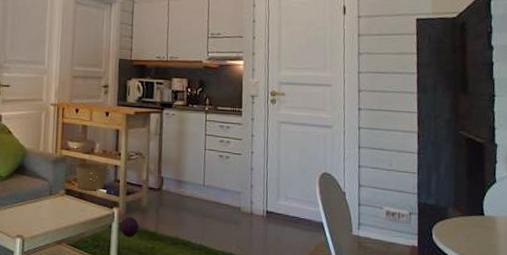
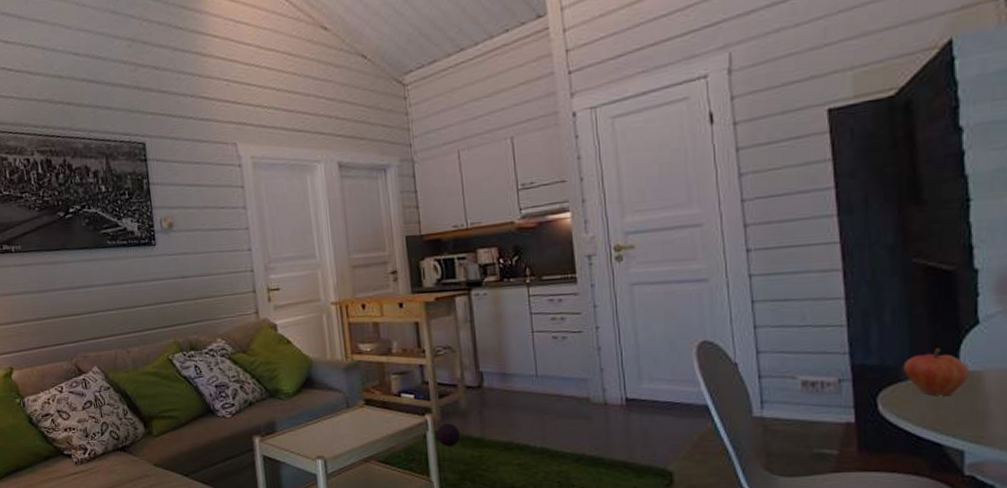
basket: present [75,162,108,191] -> none [372,364,411,399]
fruit: none [449,197,490,233] -> present [903,348,971,397]

